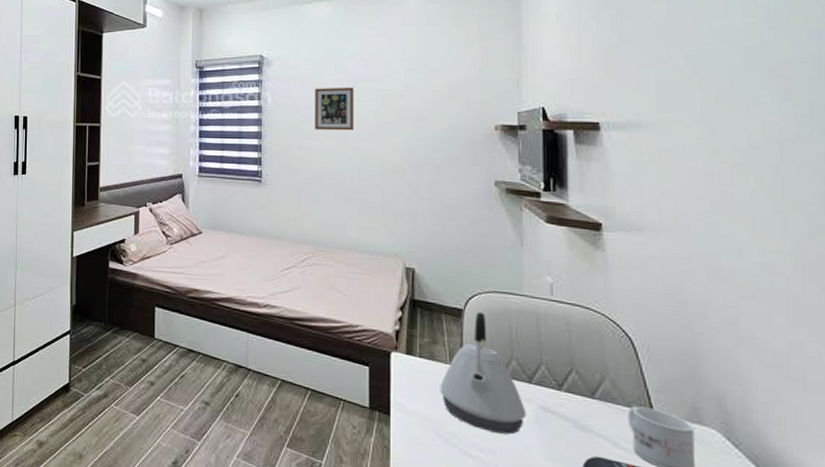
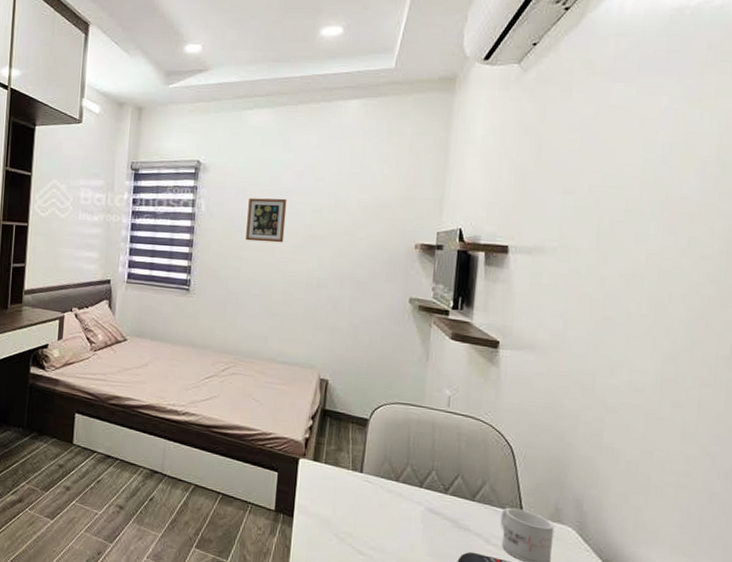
kettle: present [440,312,527,435] -> none [340,422,415,534]

